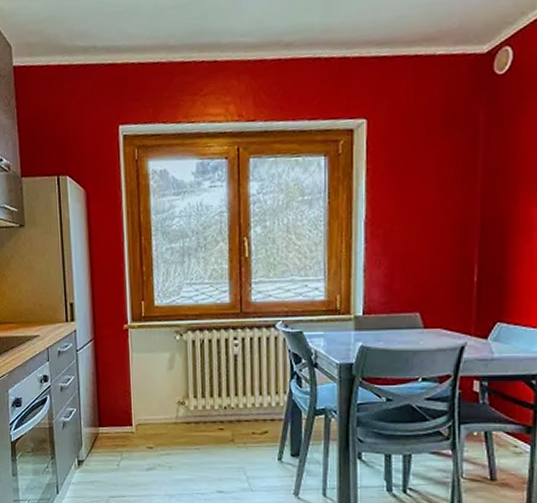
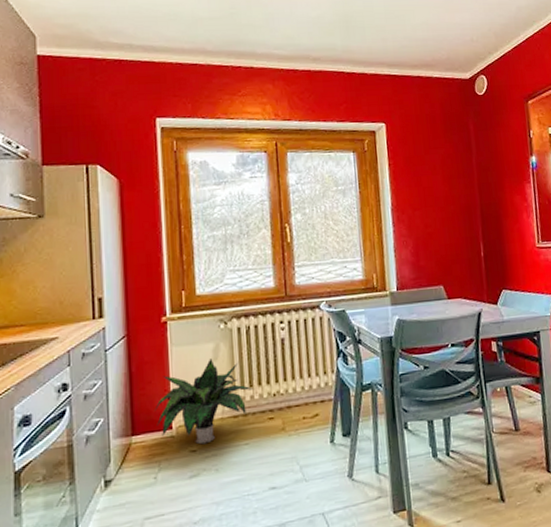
potted plant: none [117,367,206,443] -> present [154,359,254,445]

